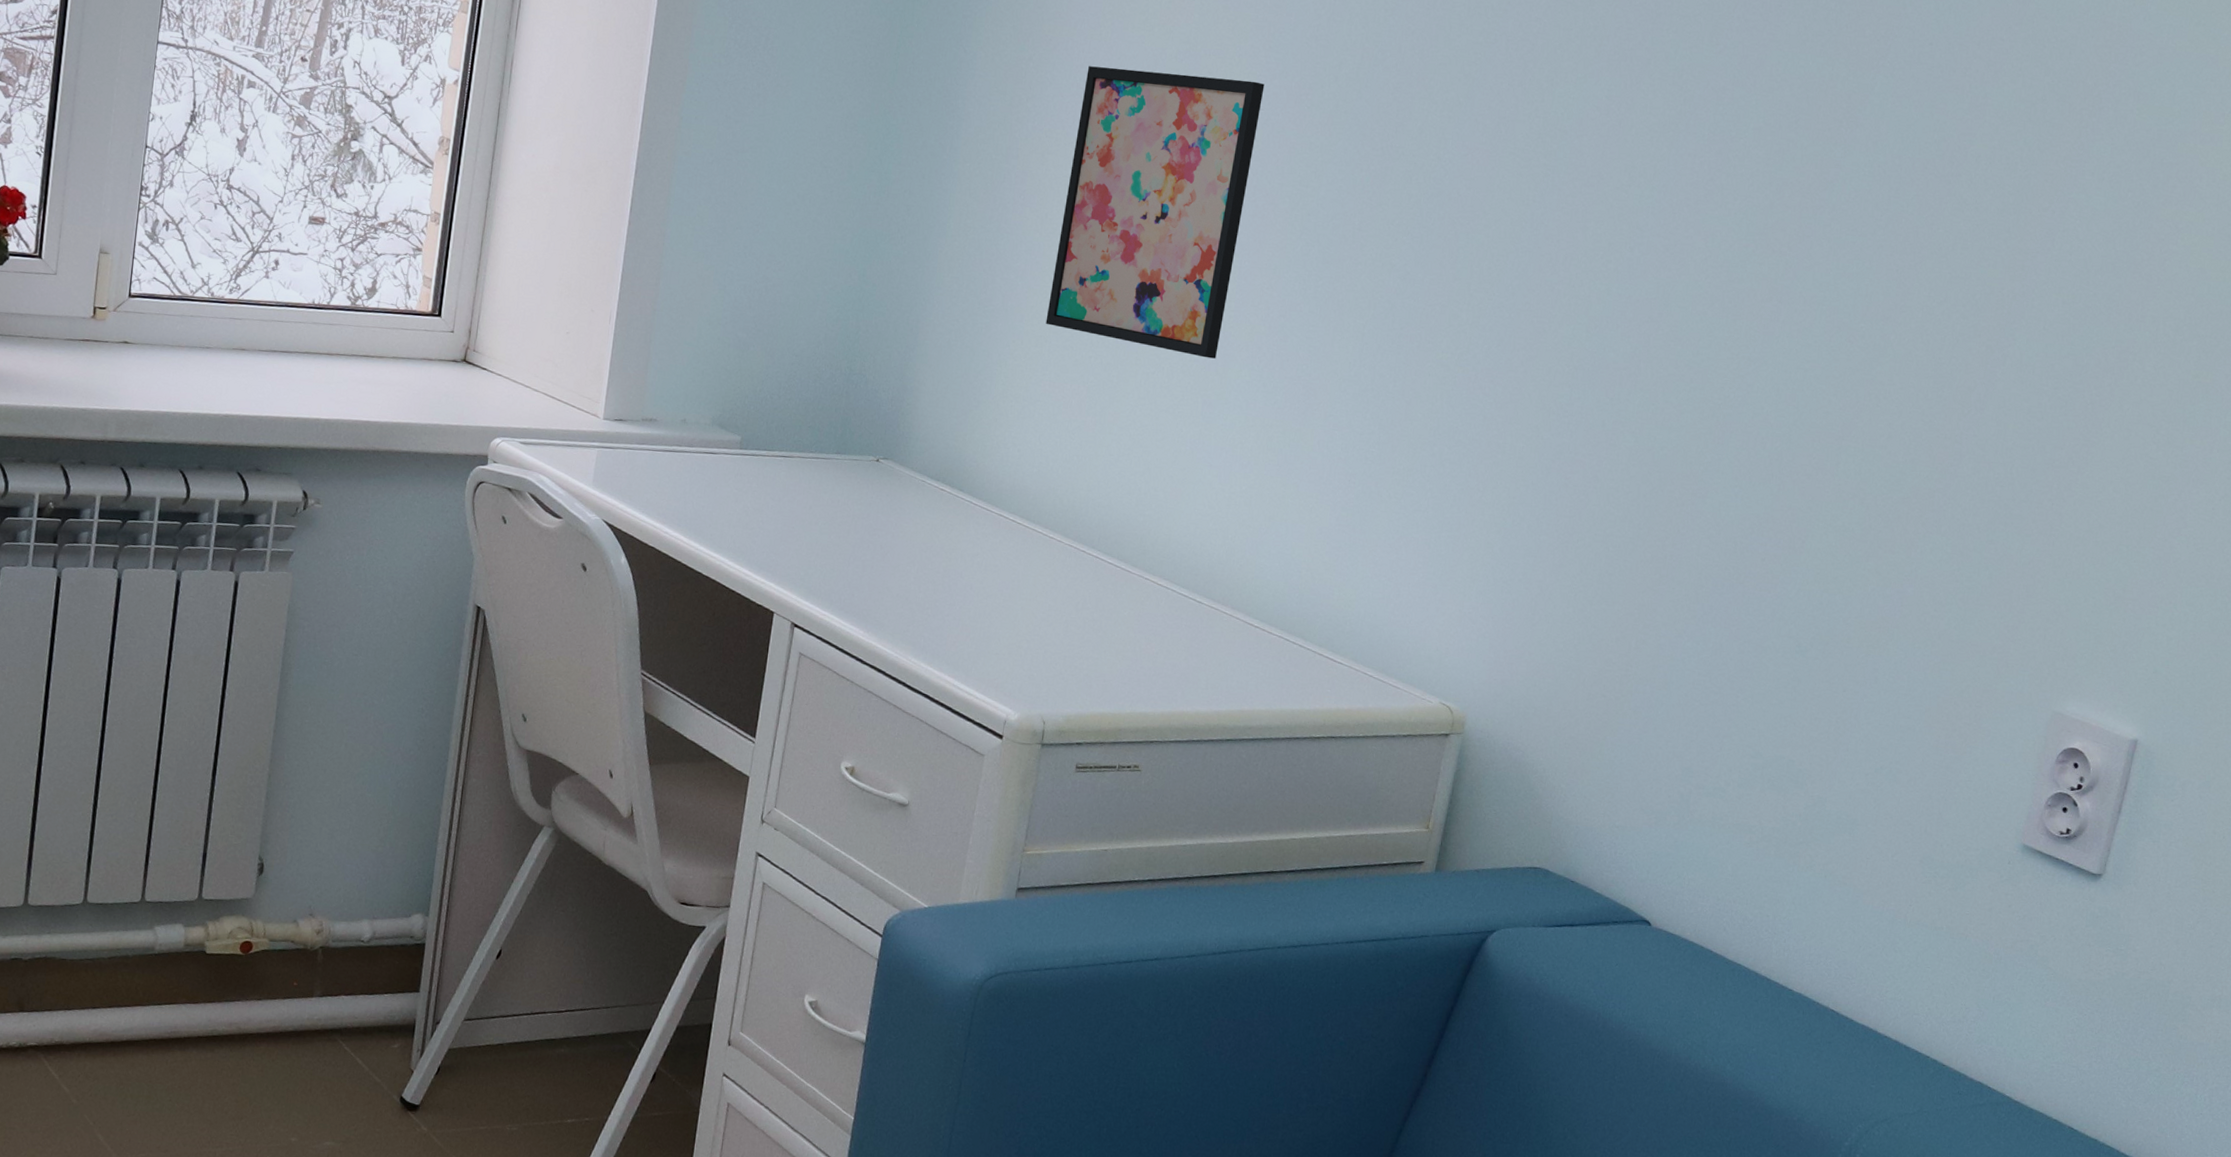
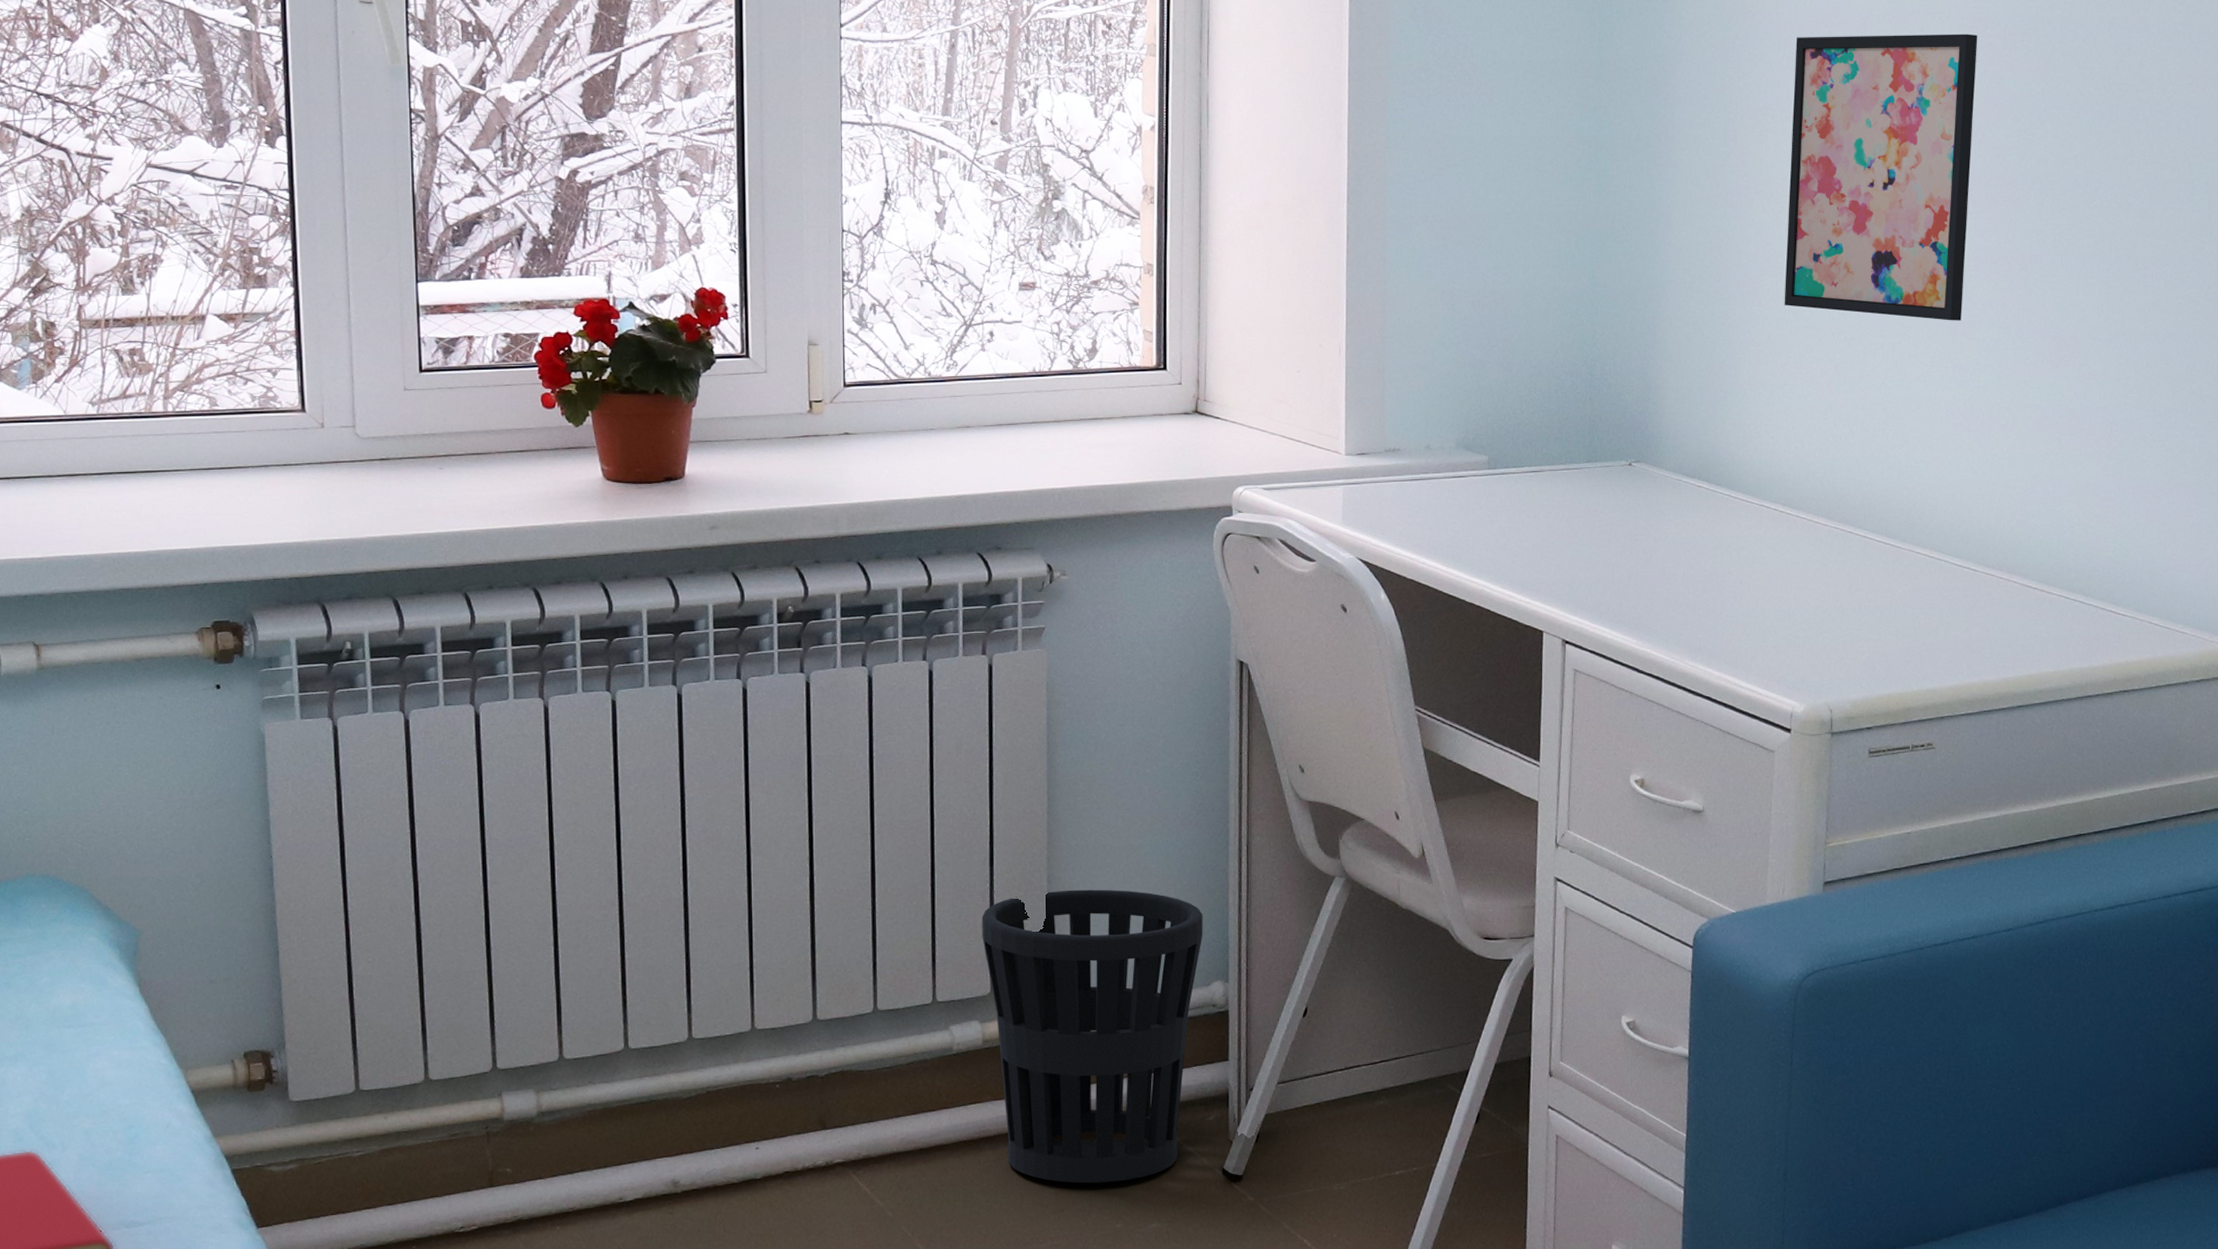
wastebasket: none [194,807,412,1097] -> present [982,889,1203,1184]

